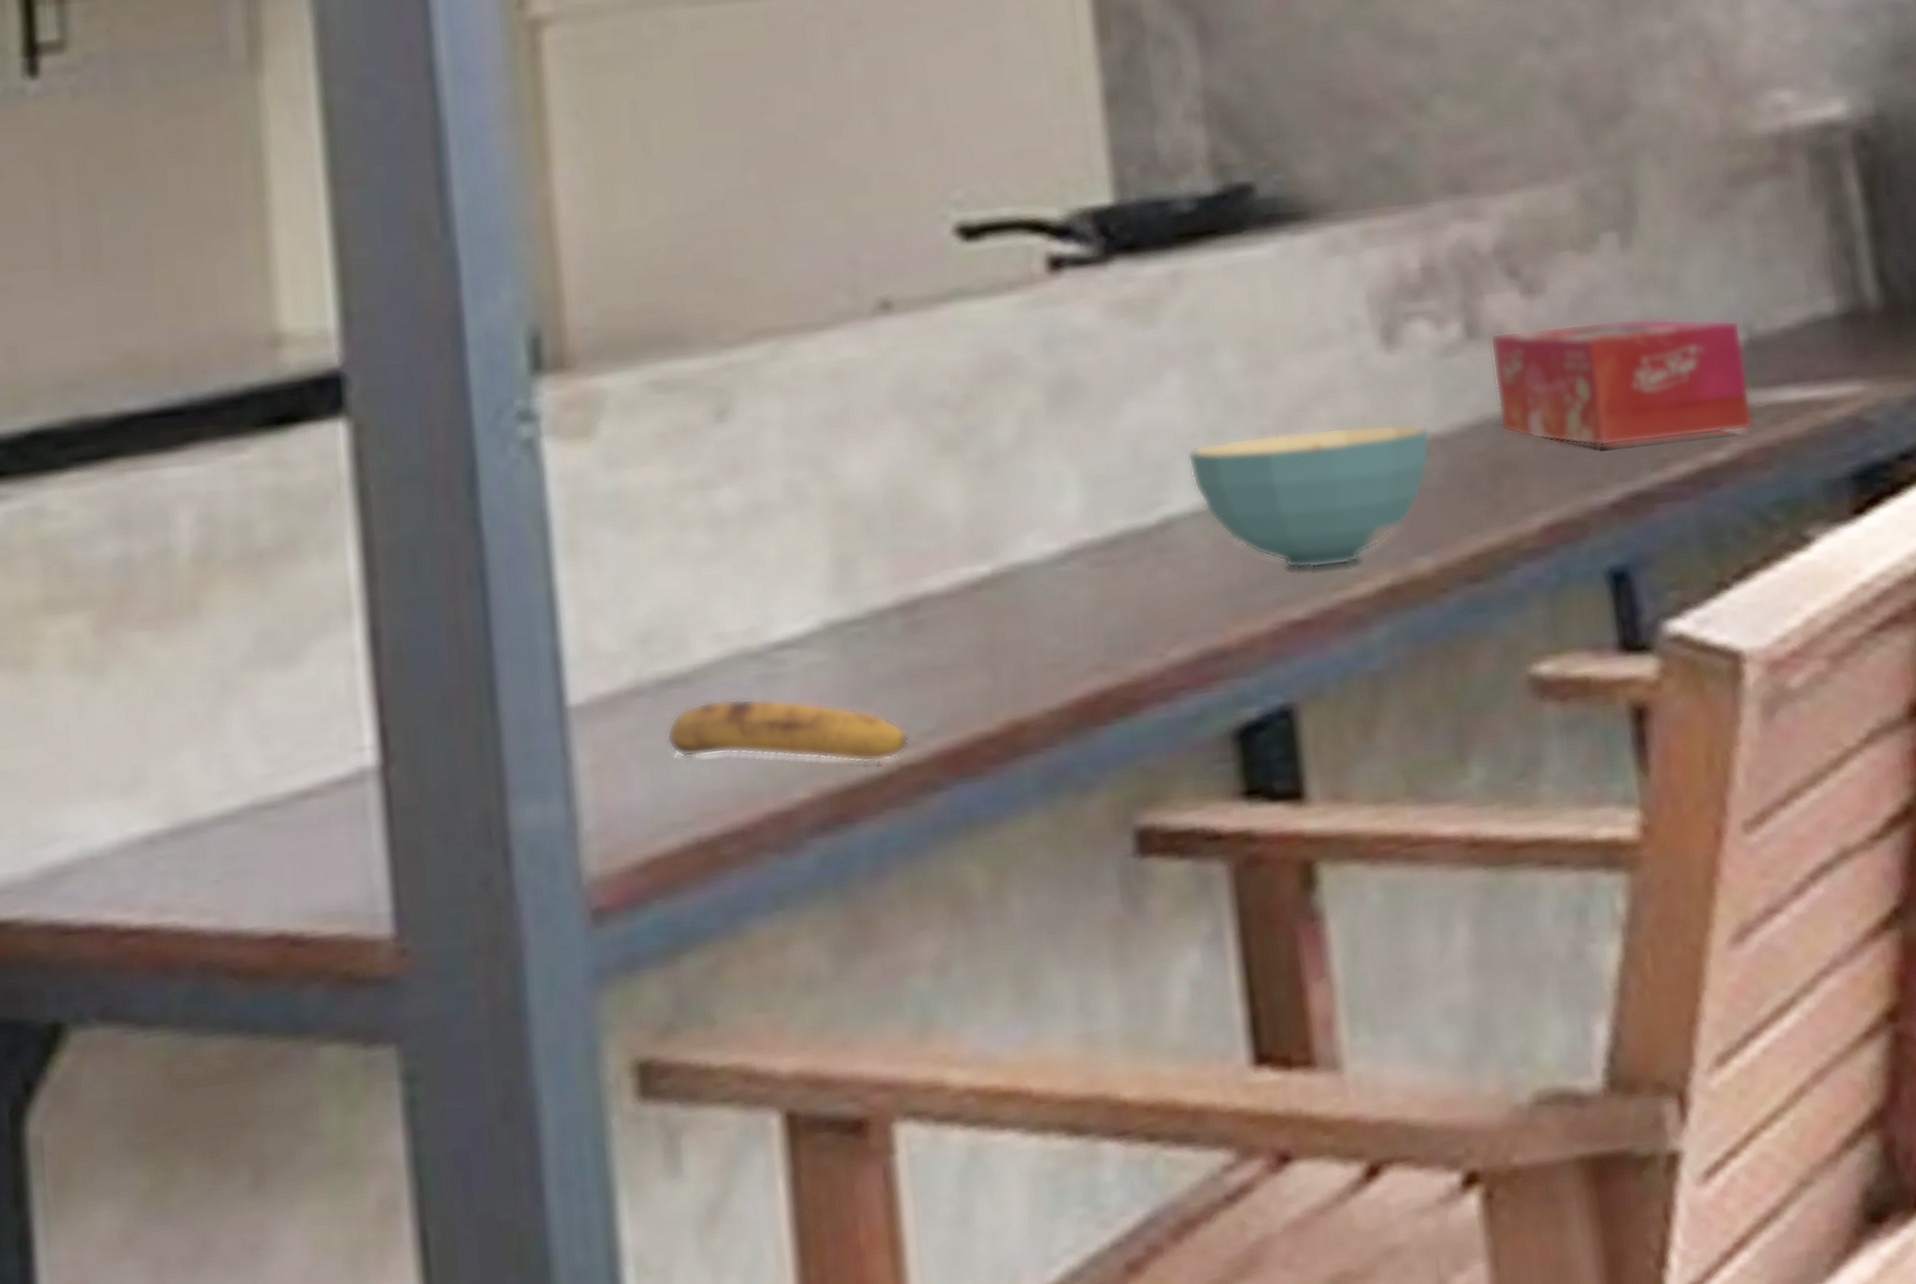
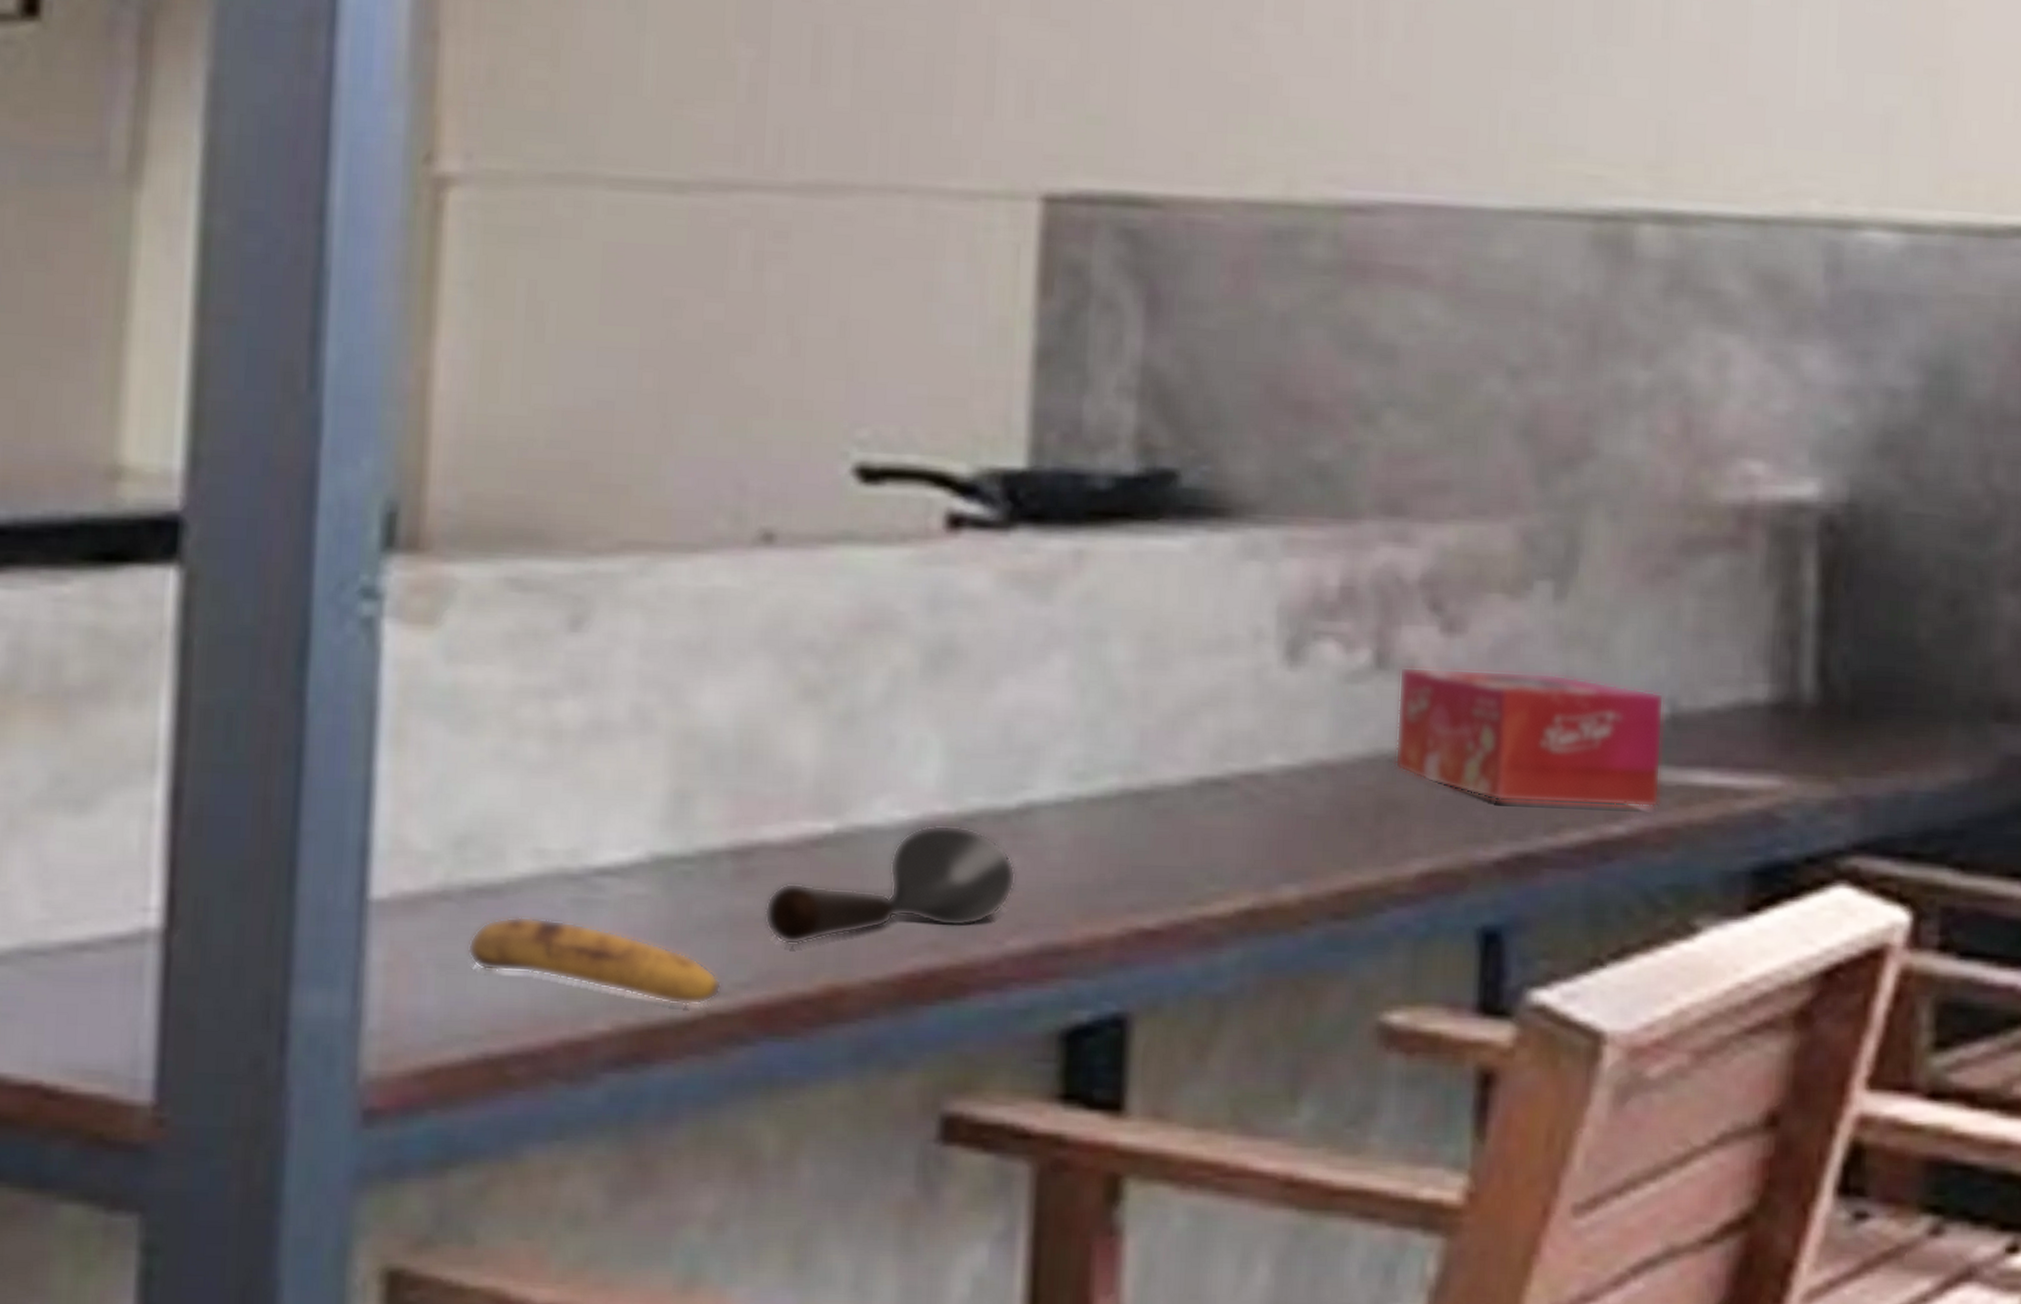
spoon: none [937,548,1168,689] -> present [764,824,1016,946]
cereal bowl: present [1187,424,1430,569] -> none [1060,732,1320,881]

